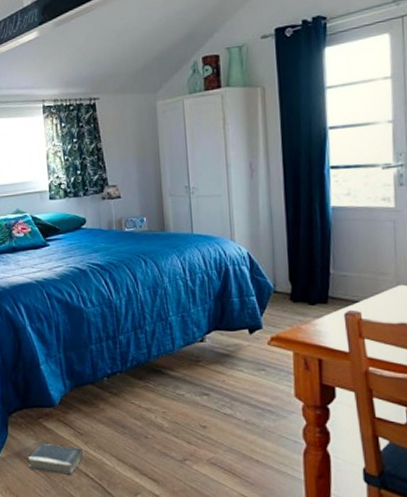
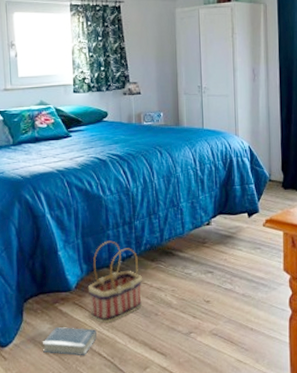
basket: none [71,356,130,443] -> present [87,240,142,323]

